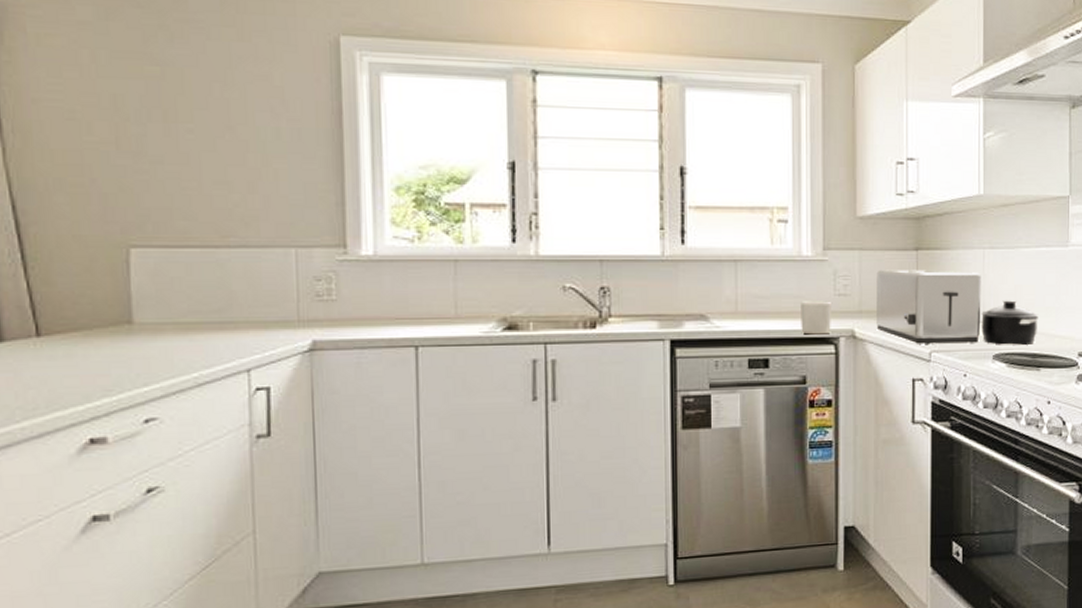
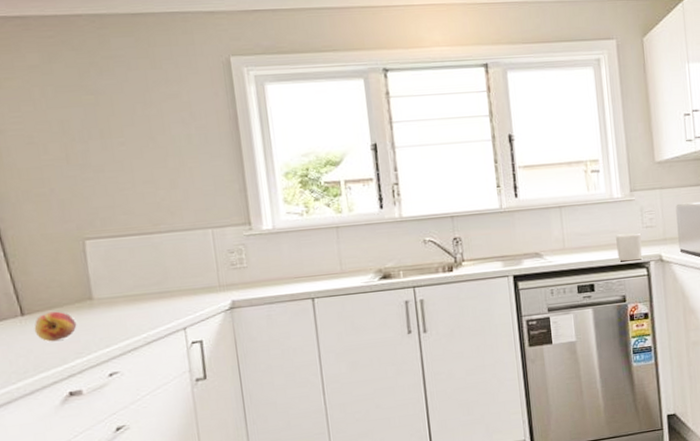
fruit: none [51,334,109,373] -> present [34,311,77,342]

